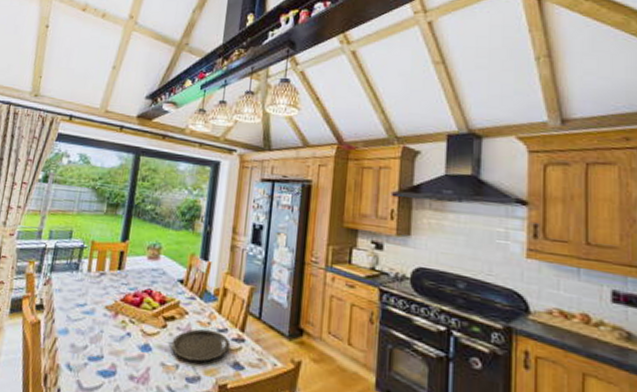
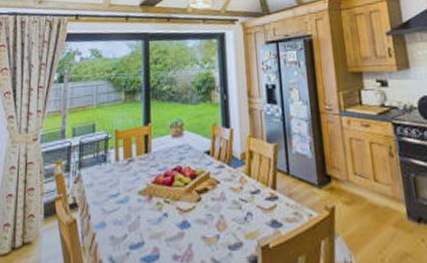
plate: present [171,329,231,362] -> none [208,193,265,228]

